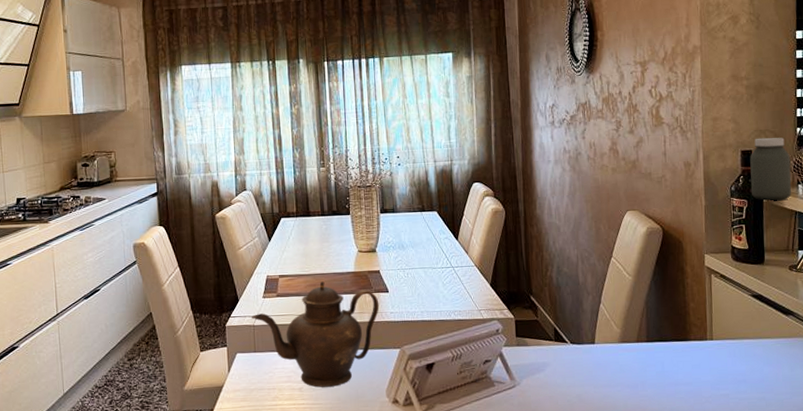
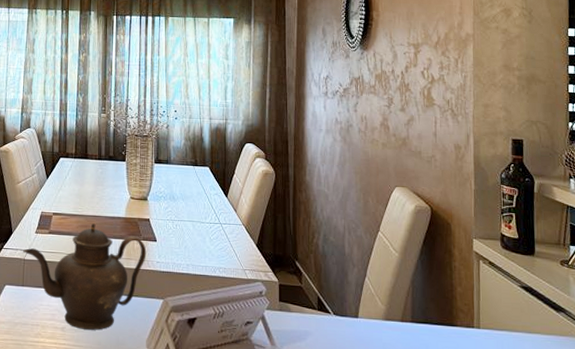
jar: present [750,137,792,201] -> none [521,128,563,193]

